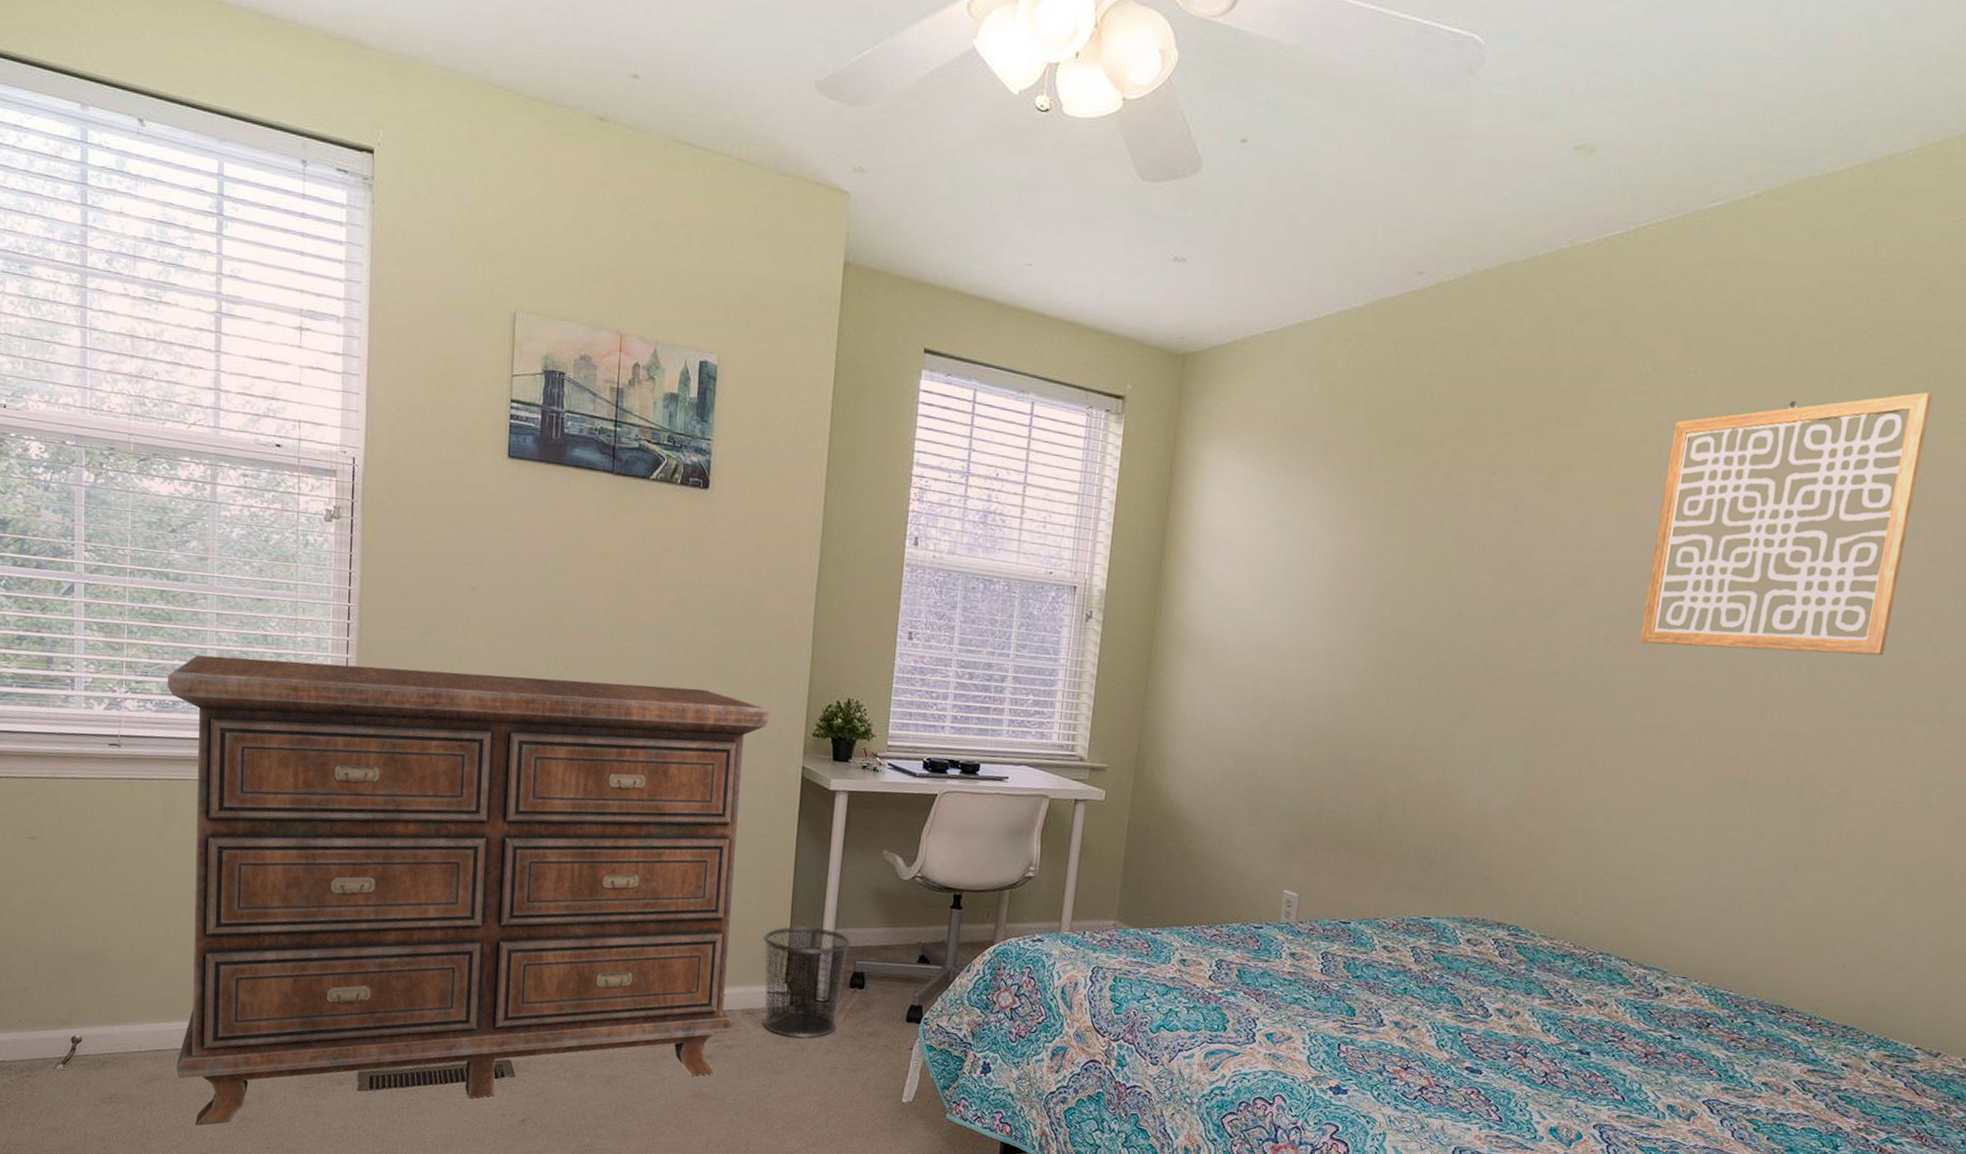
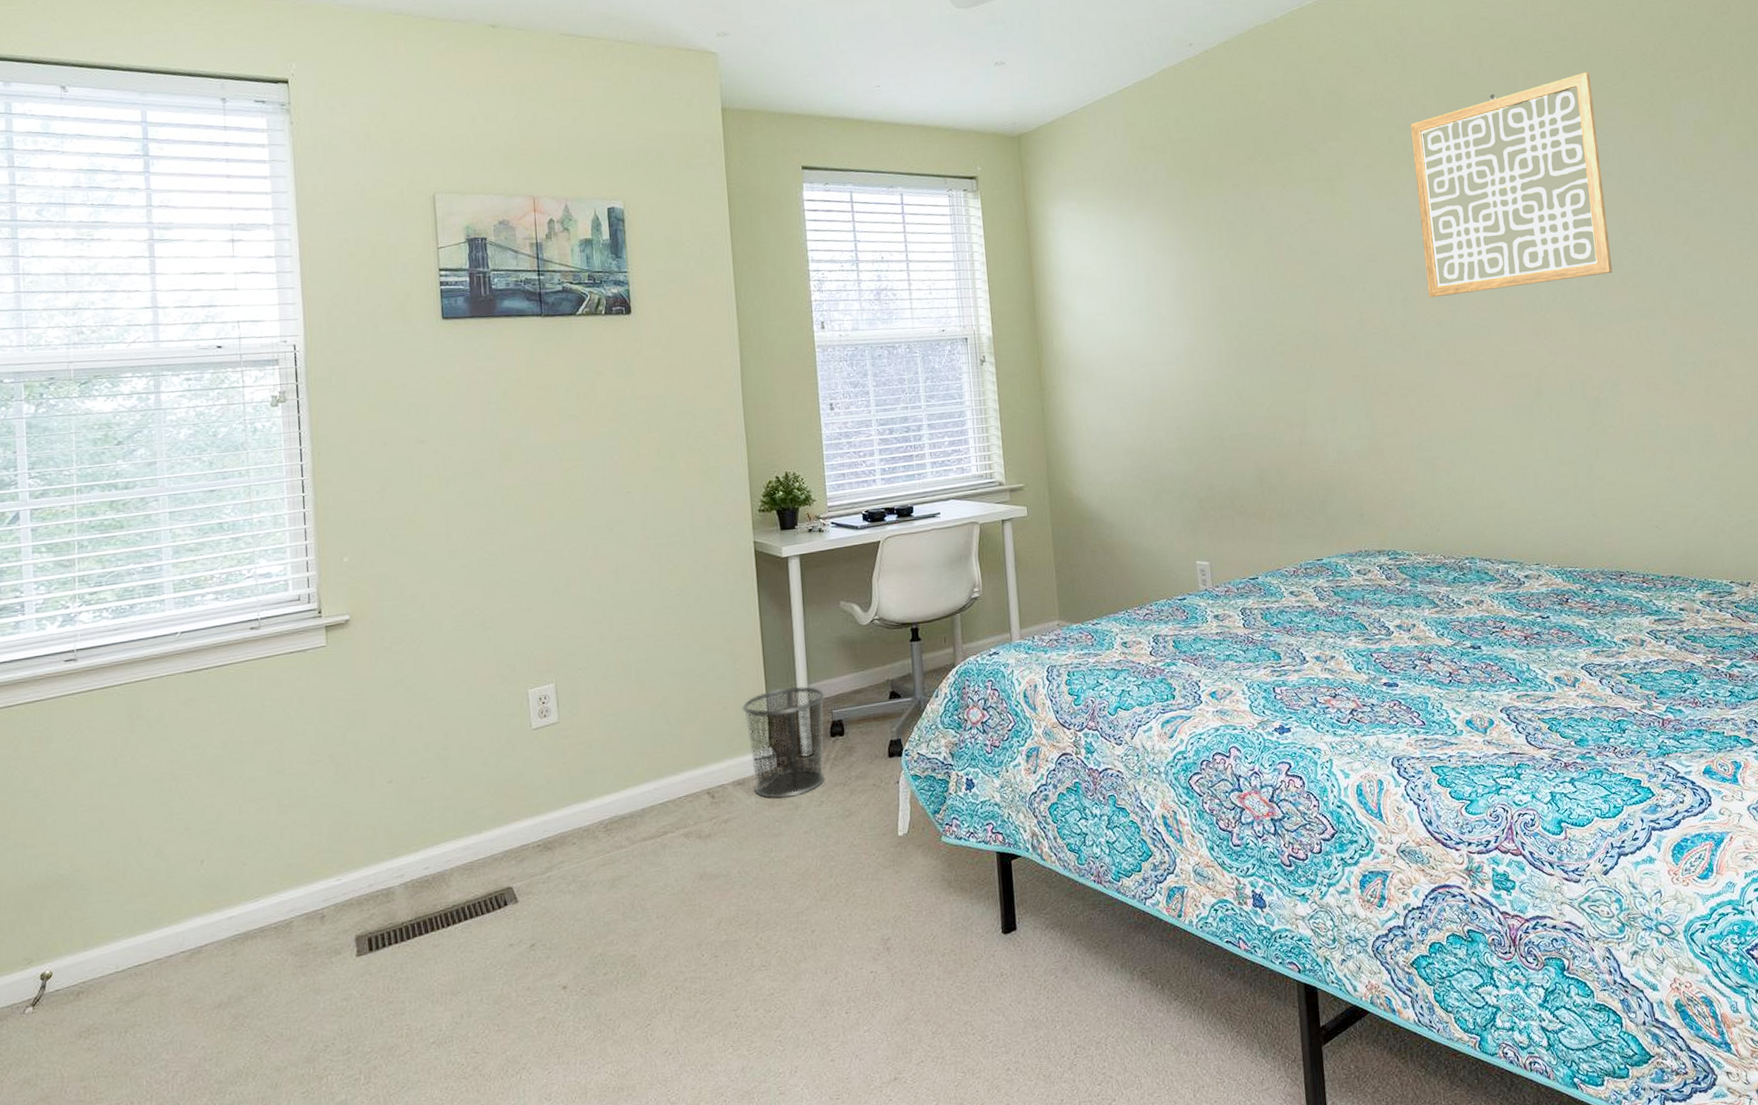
dresser: present [167,655,771,1125] -> none [122,490,728,1036]

